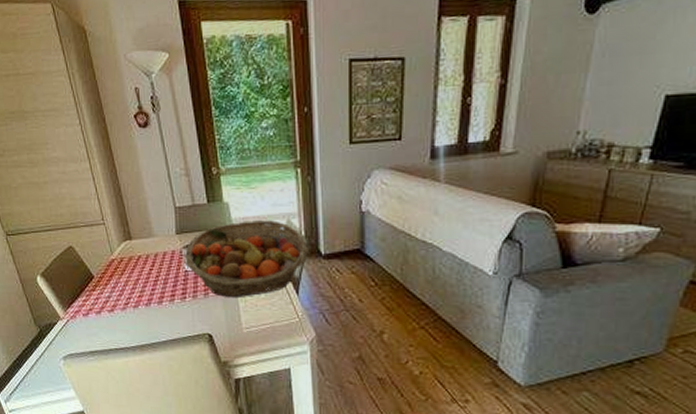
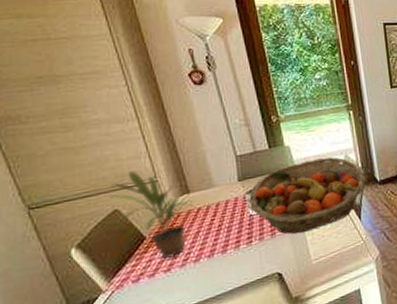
potted plant: none [66,211,134,300] -> present [110,171,193,259]

